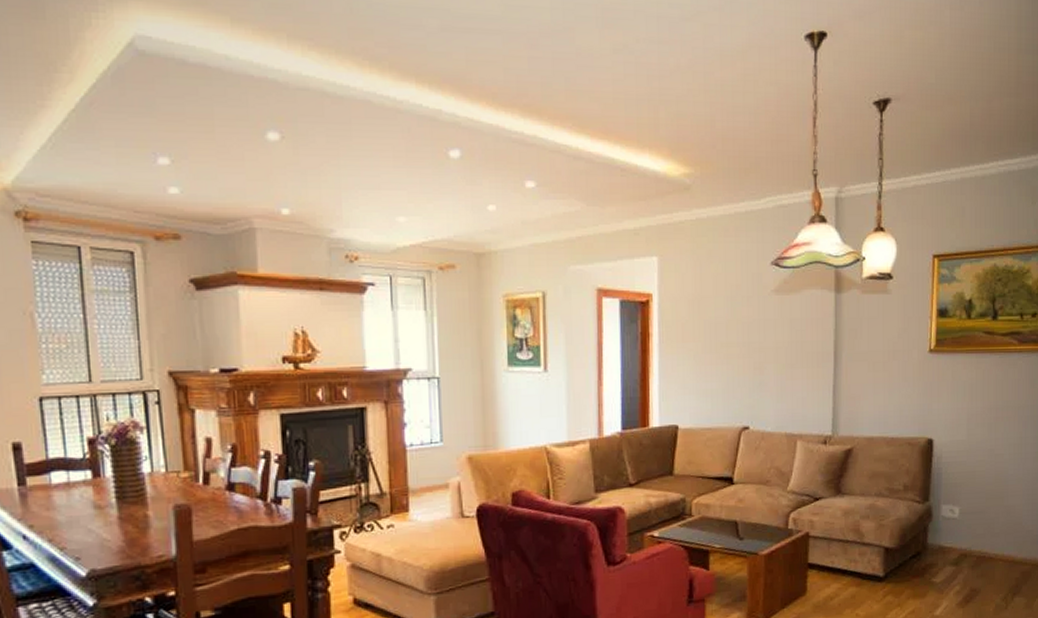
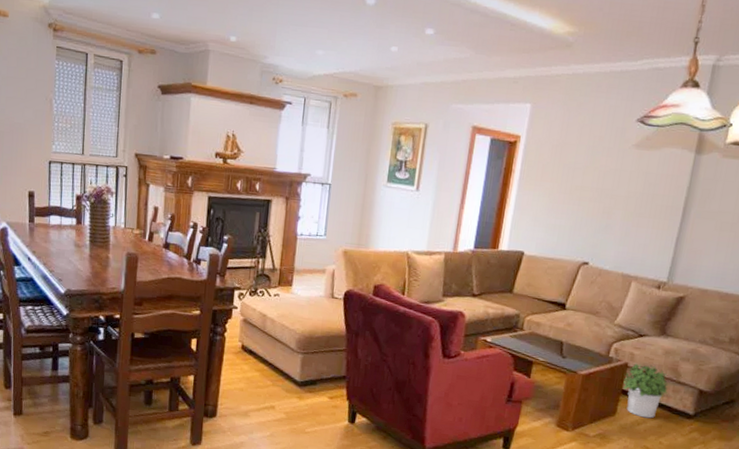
potted plant: none [807,529,854,591] -> present [623,363,668,419]

